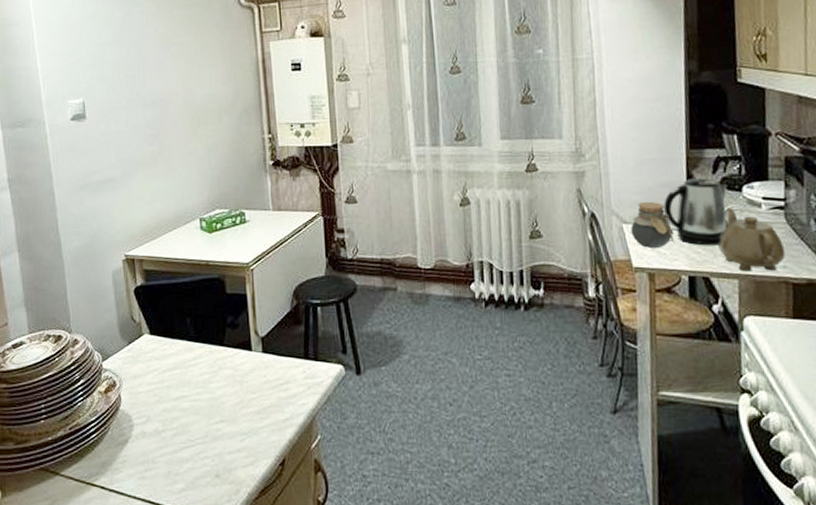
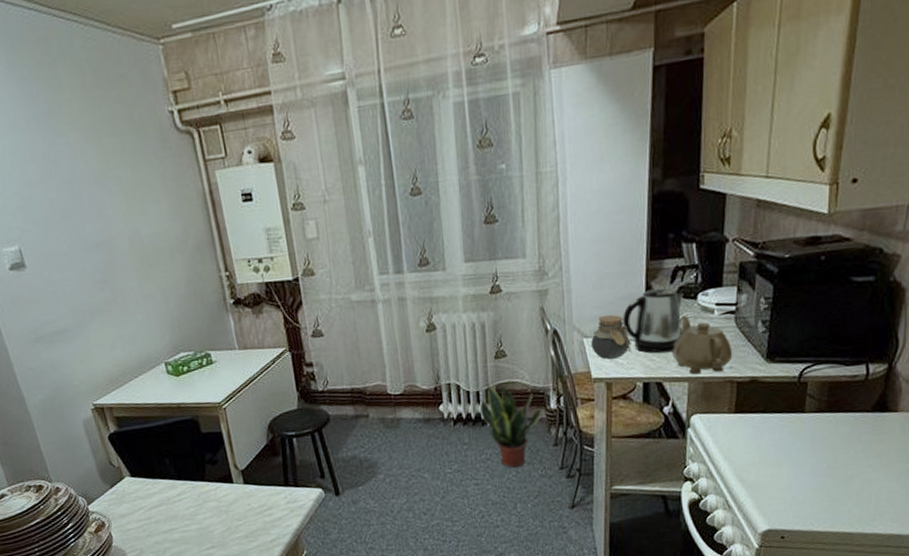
potted plant: none [514,265,580,360] -> present [480,384,542,468]

